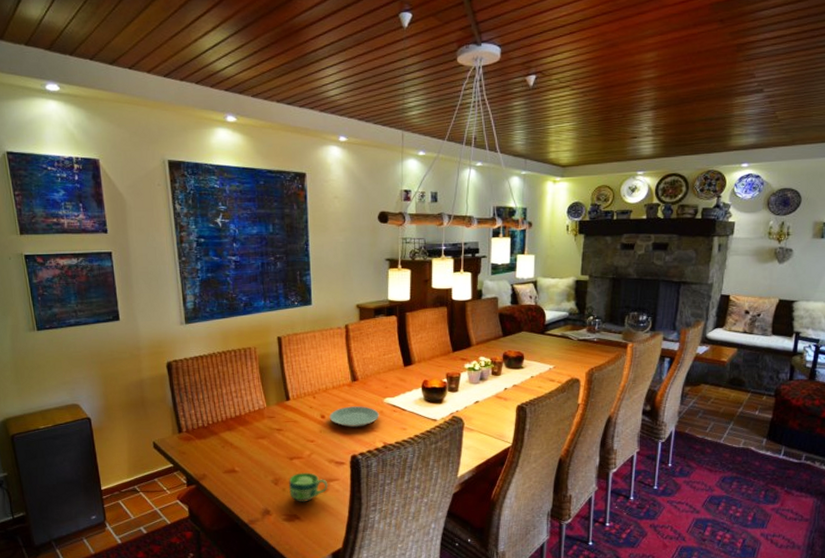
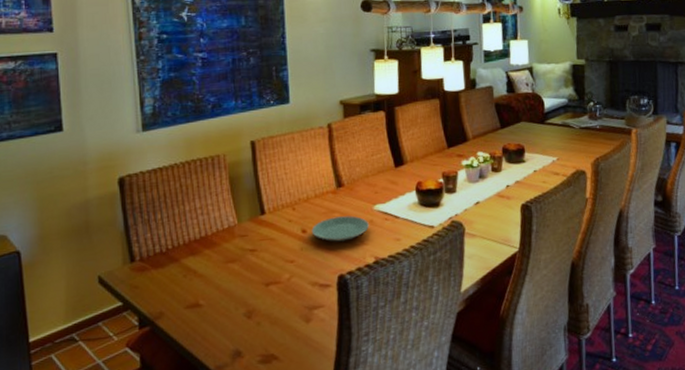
cup: present [289,472,328,503] -> none [264,300,312,339]

